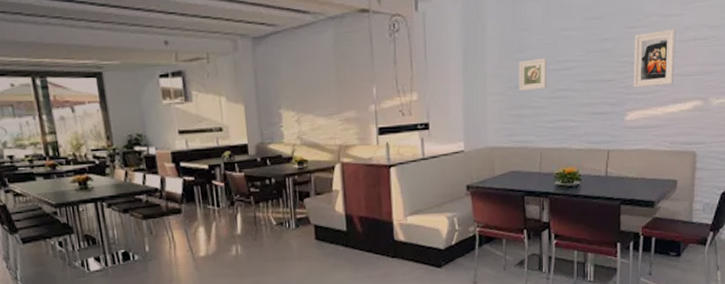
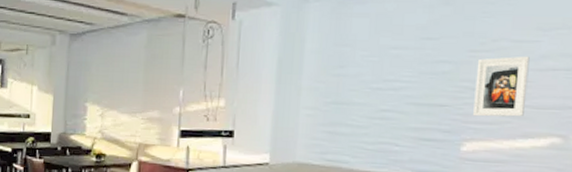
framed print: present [519,58,547,91] -> none [336,76,371,108]

